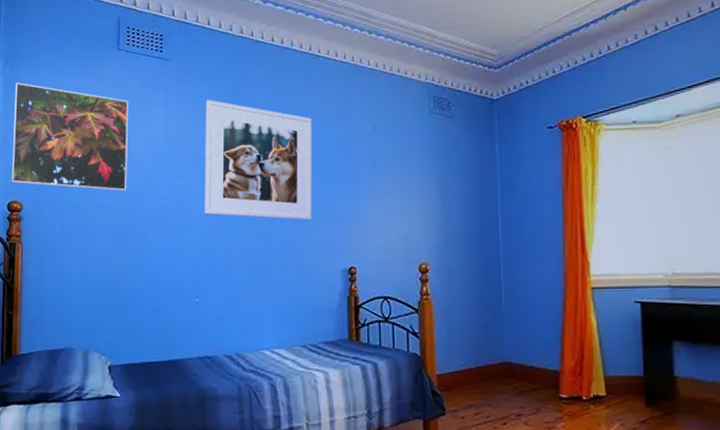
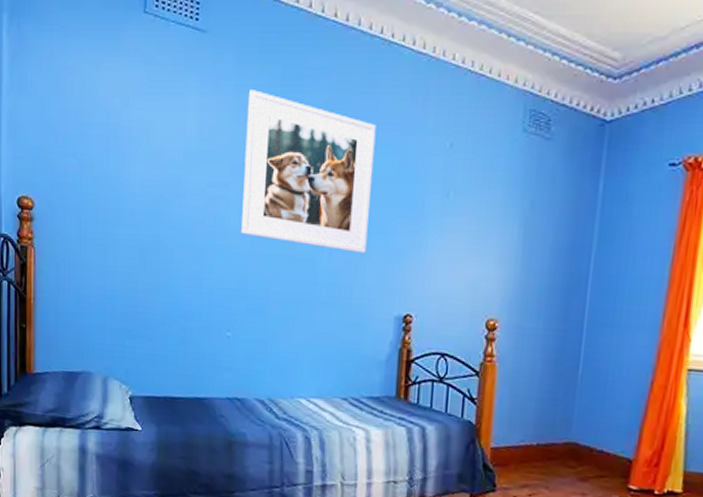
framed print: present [12,82,128,191] -> none [21,46,156,196]

